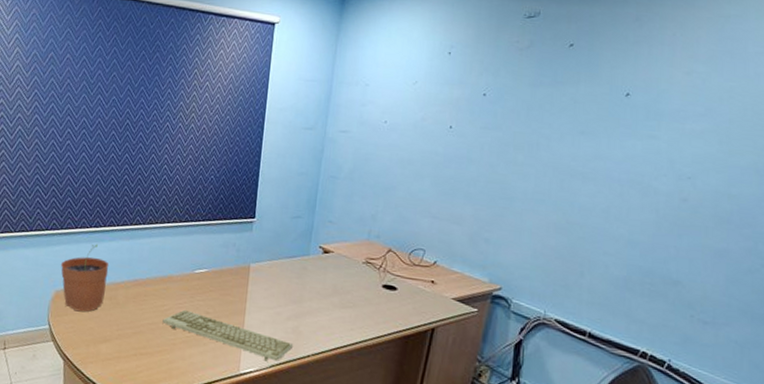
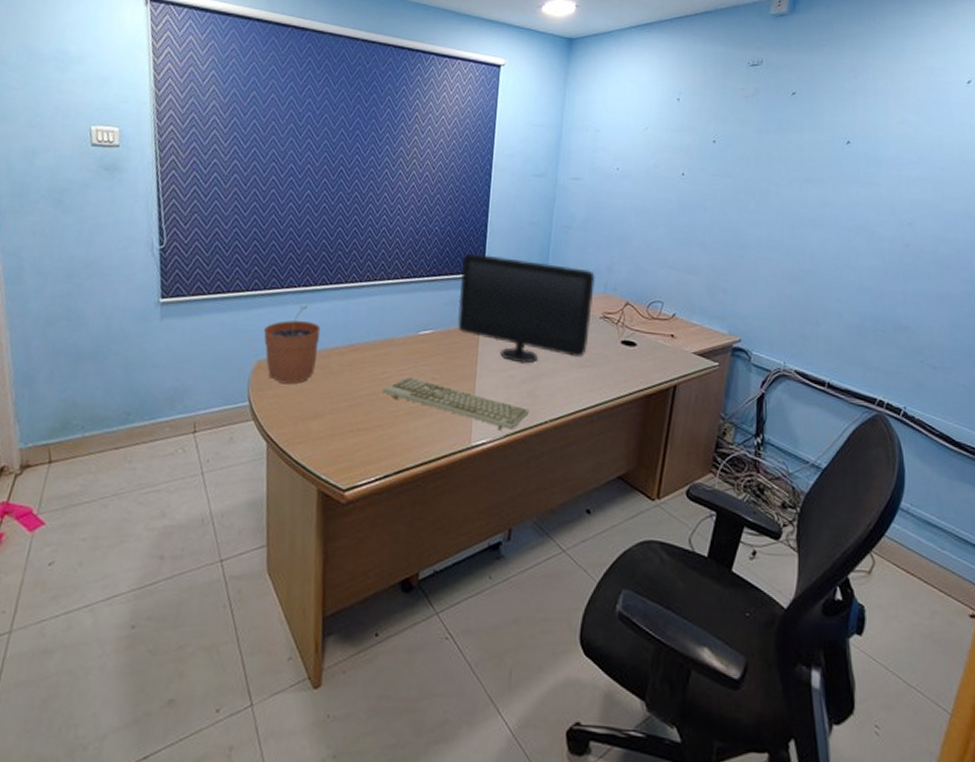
computer monitor: none [229,199,359,302] -> present [457,252,595,364]

